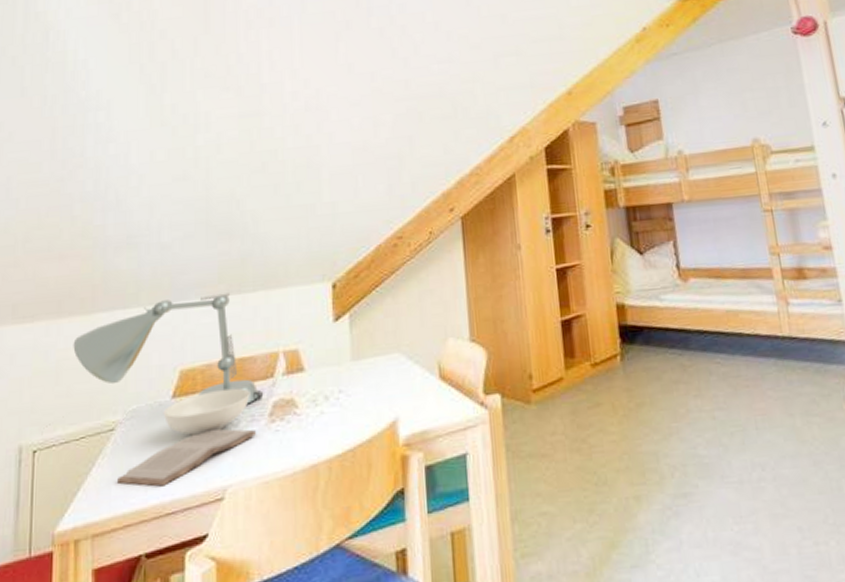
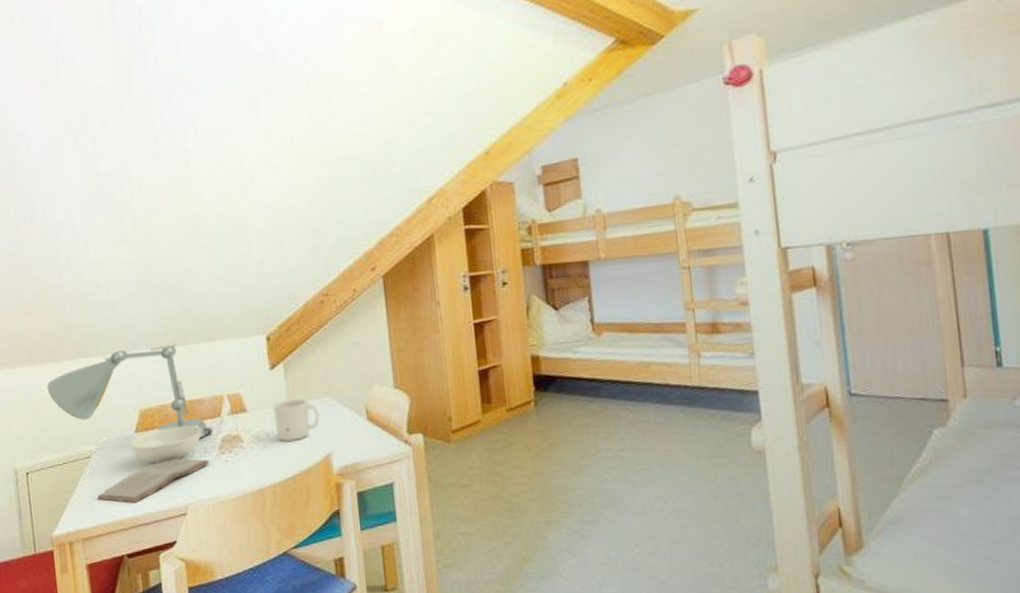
mug: none [335,355,387,406] -> present [273,399,320,441]

